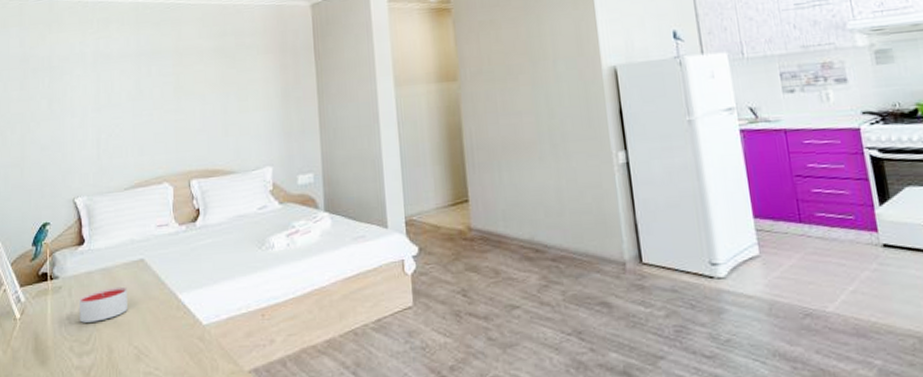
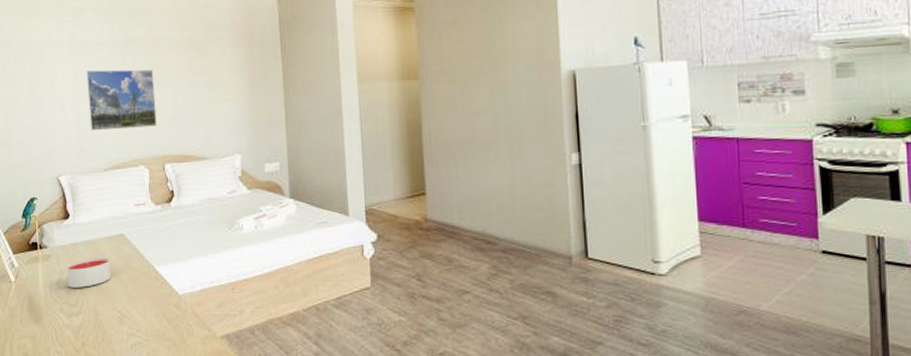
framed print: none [109,80,183,148] -> present [86,69,157,131]

